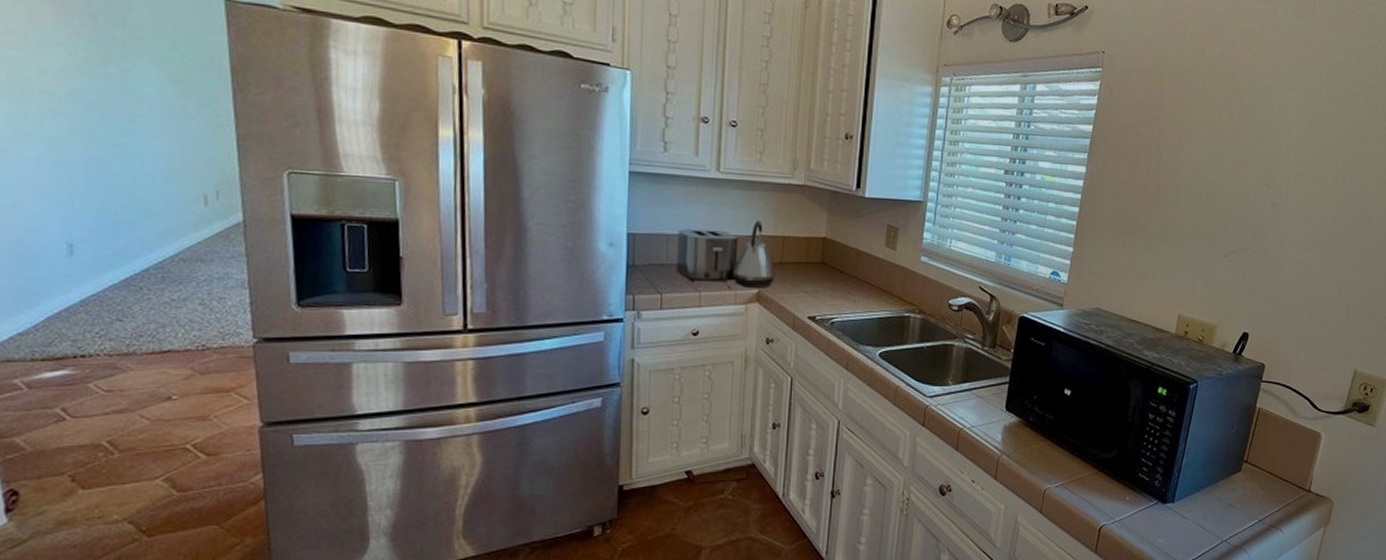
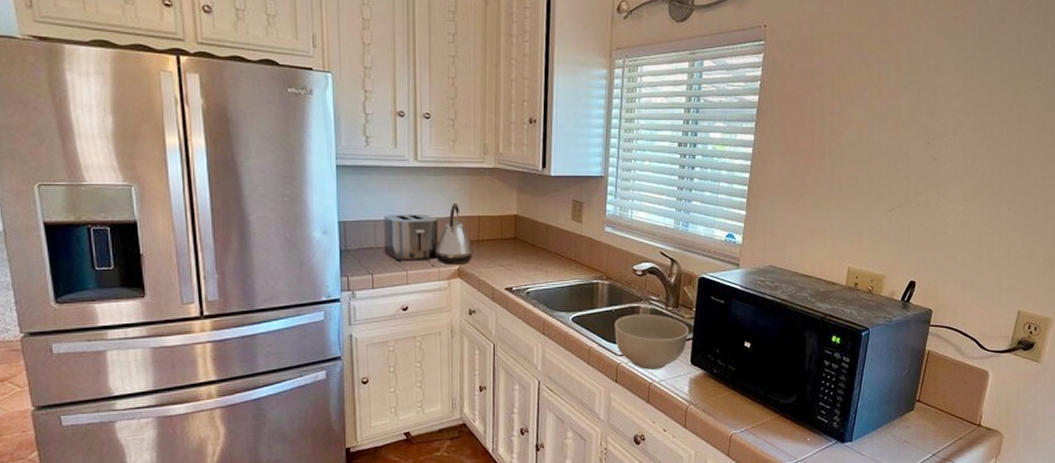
bowl: none [924,352,1006,414] -> present [614,313,689,370]

